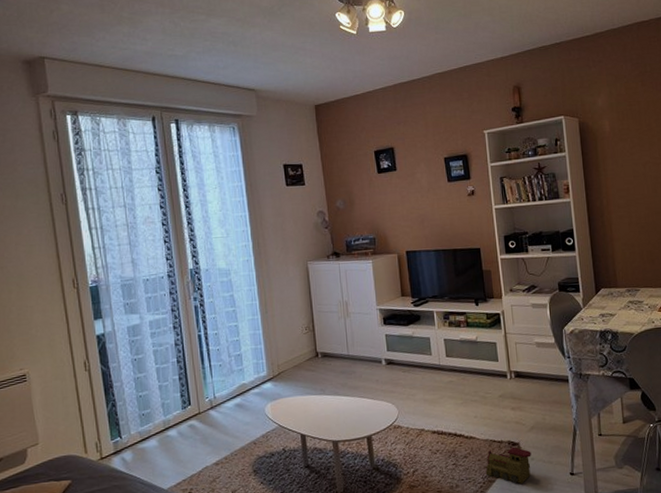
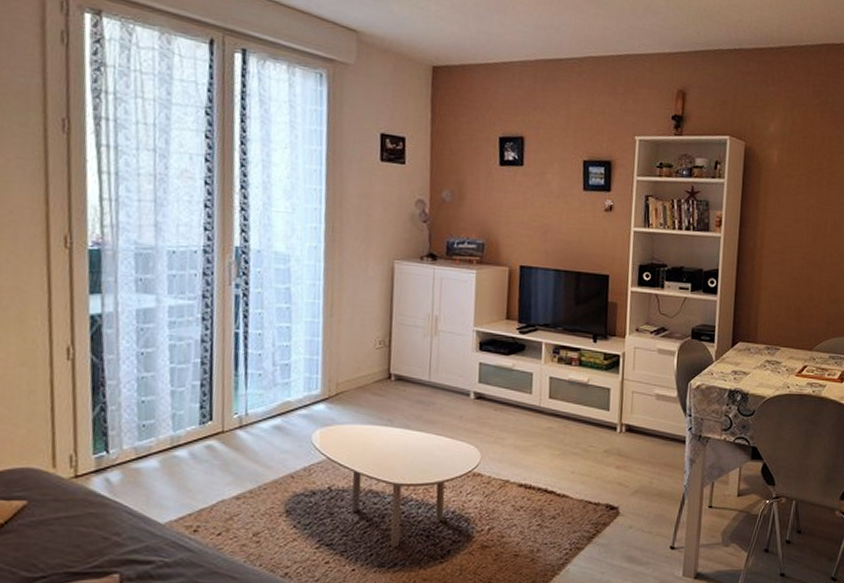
toy train: present [485,446,531,484] -> none [574,511,630,554]

